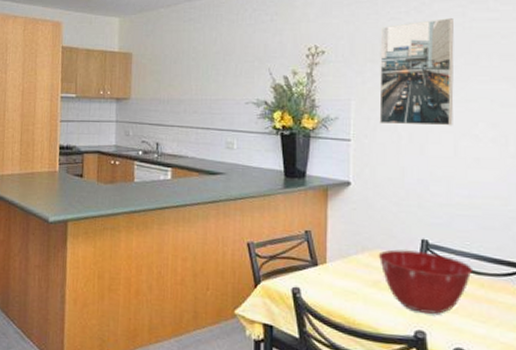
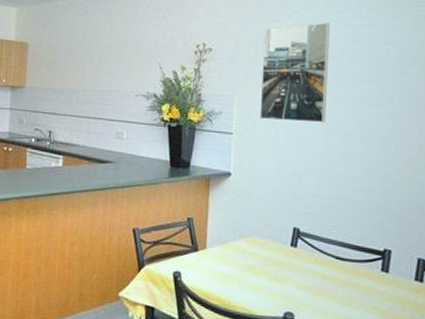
mixing bowl: present [378,249,472,314] -> none [253,237,338,297]

